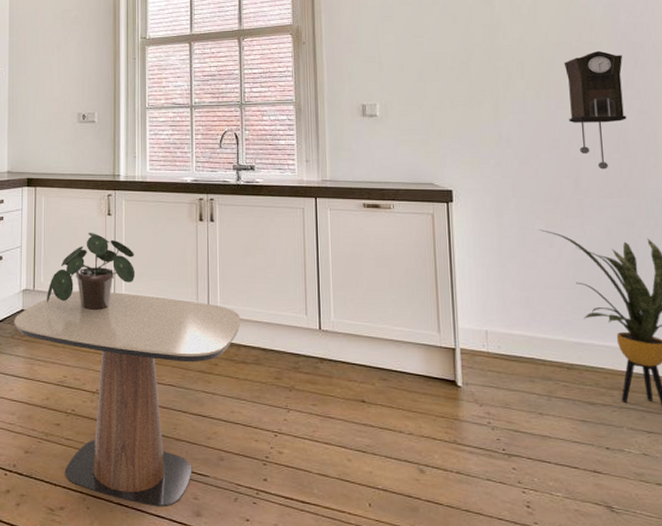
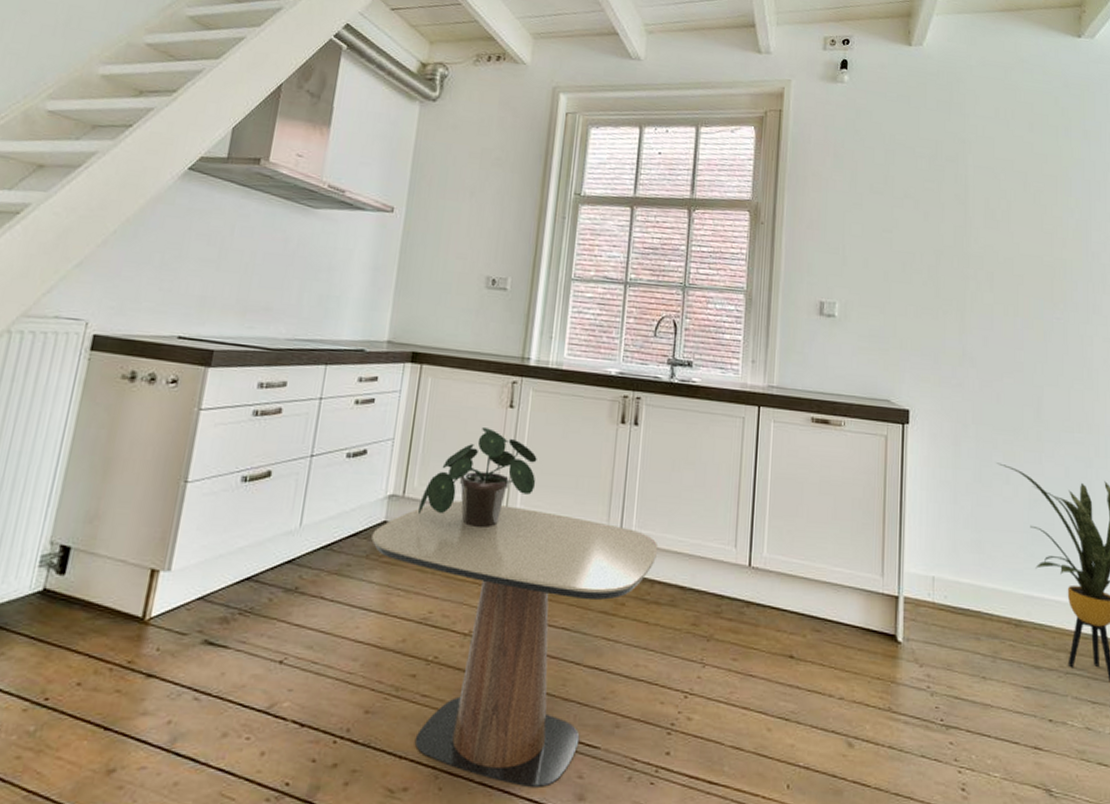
pendulum clock: present [563,50,627,170] -> none [1033,268,1092,401]

